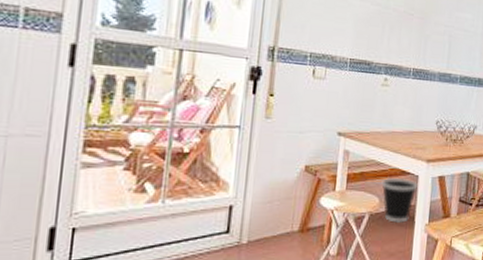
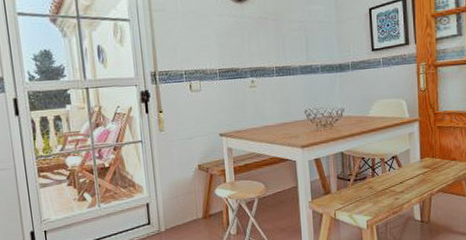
wastebasket: present [381,177,419,223] -> none [264,164,298,203]

